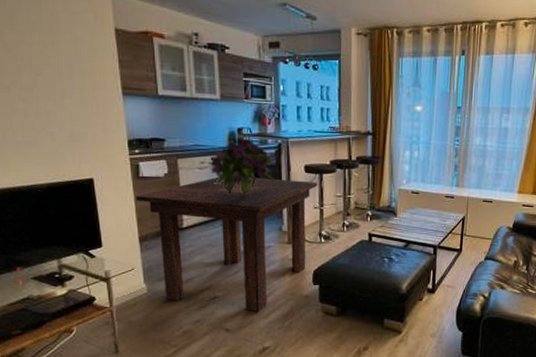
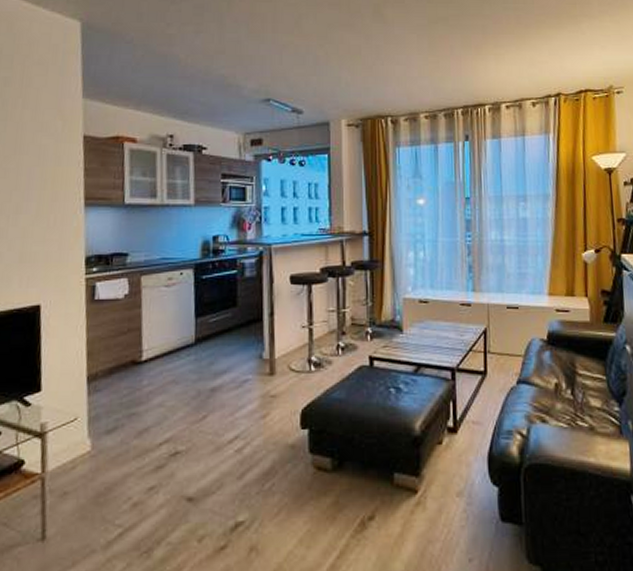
dining table: present [135,177,318,312] -> none [87,293,306,471]
bouquet: present [207,138,274,196] -> none [175,248,254,317]

